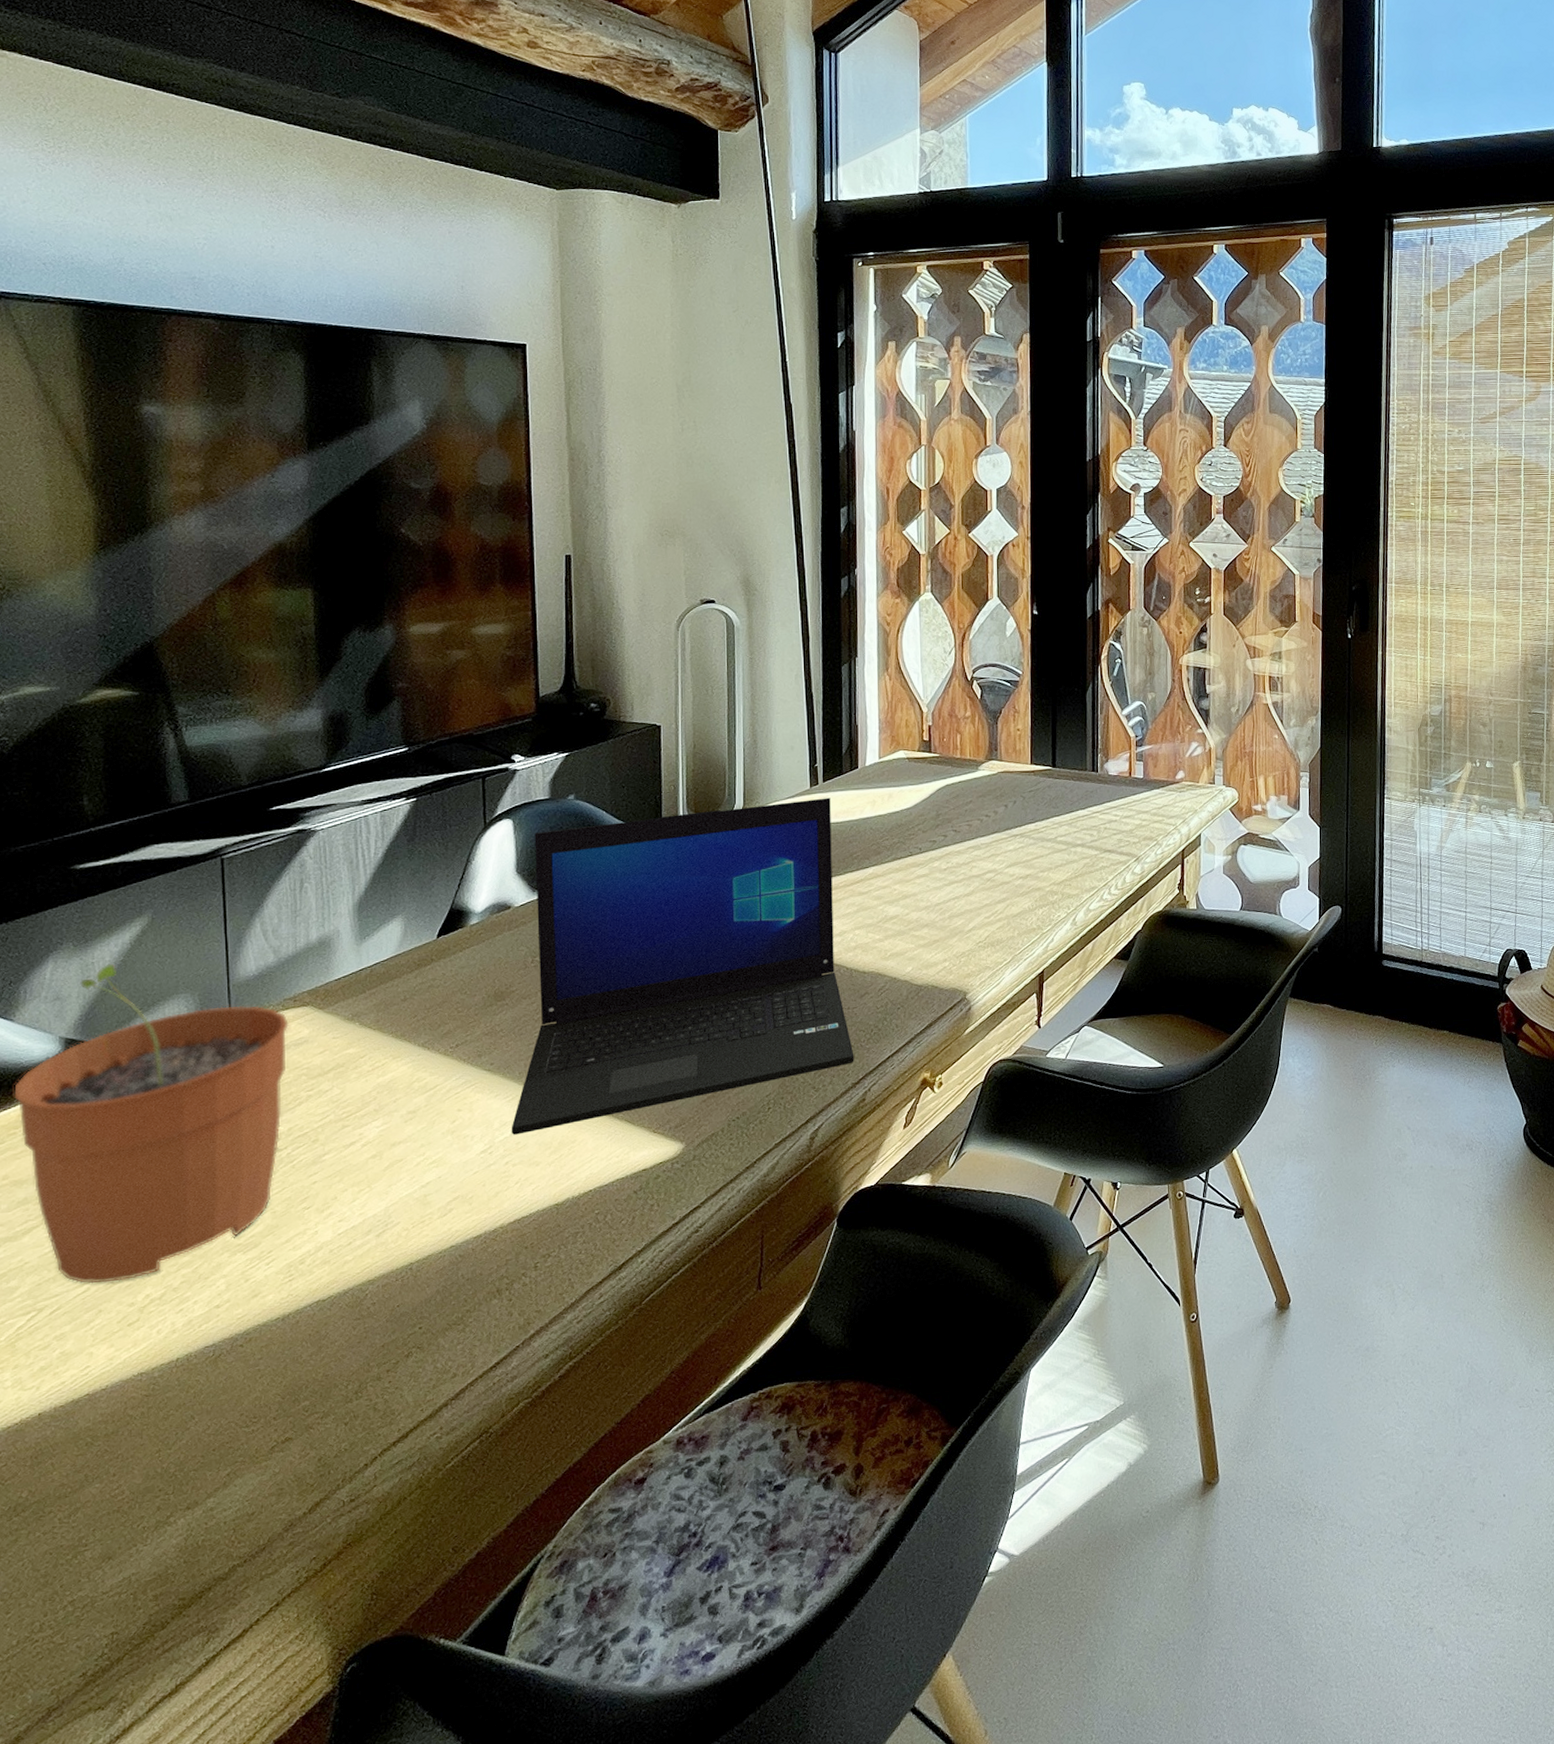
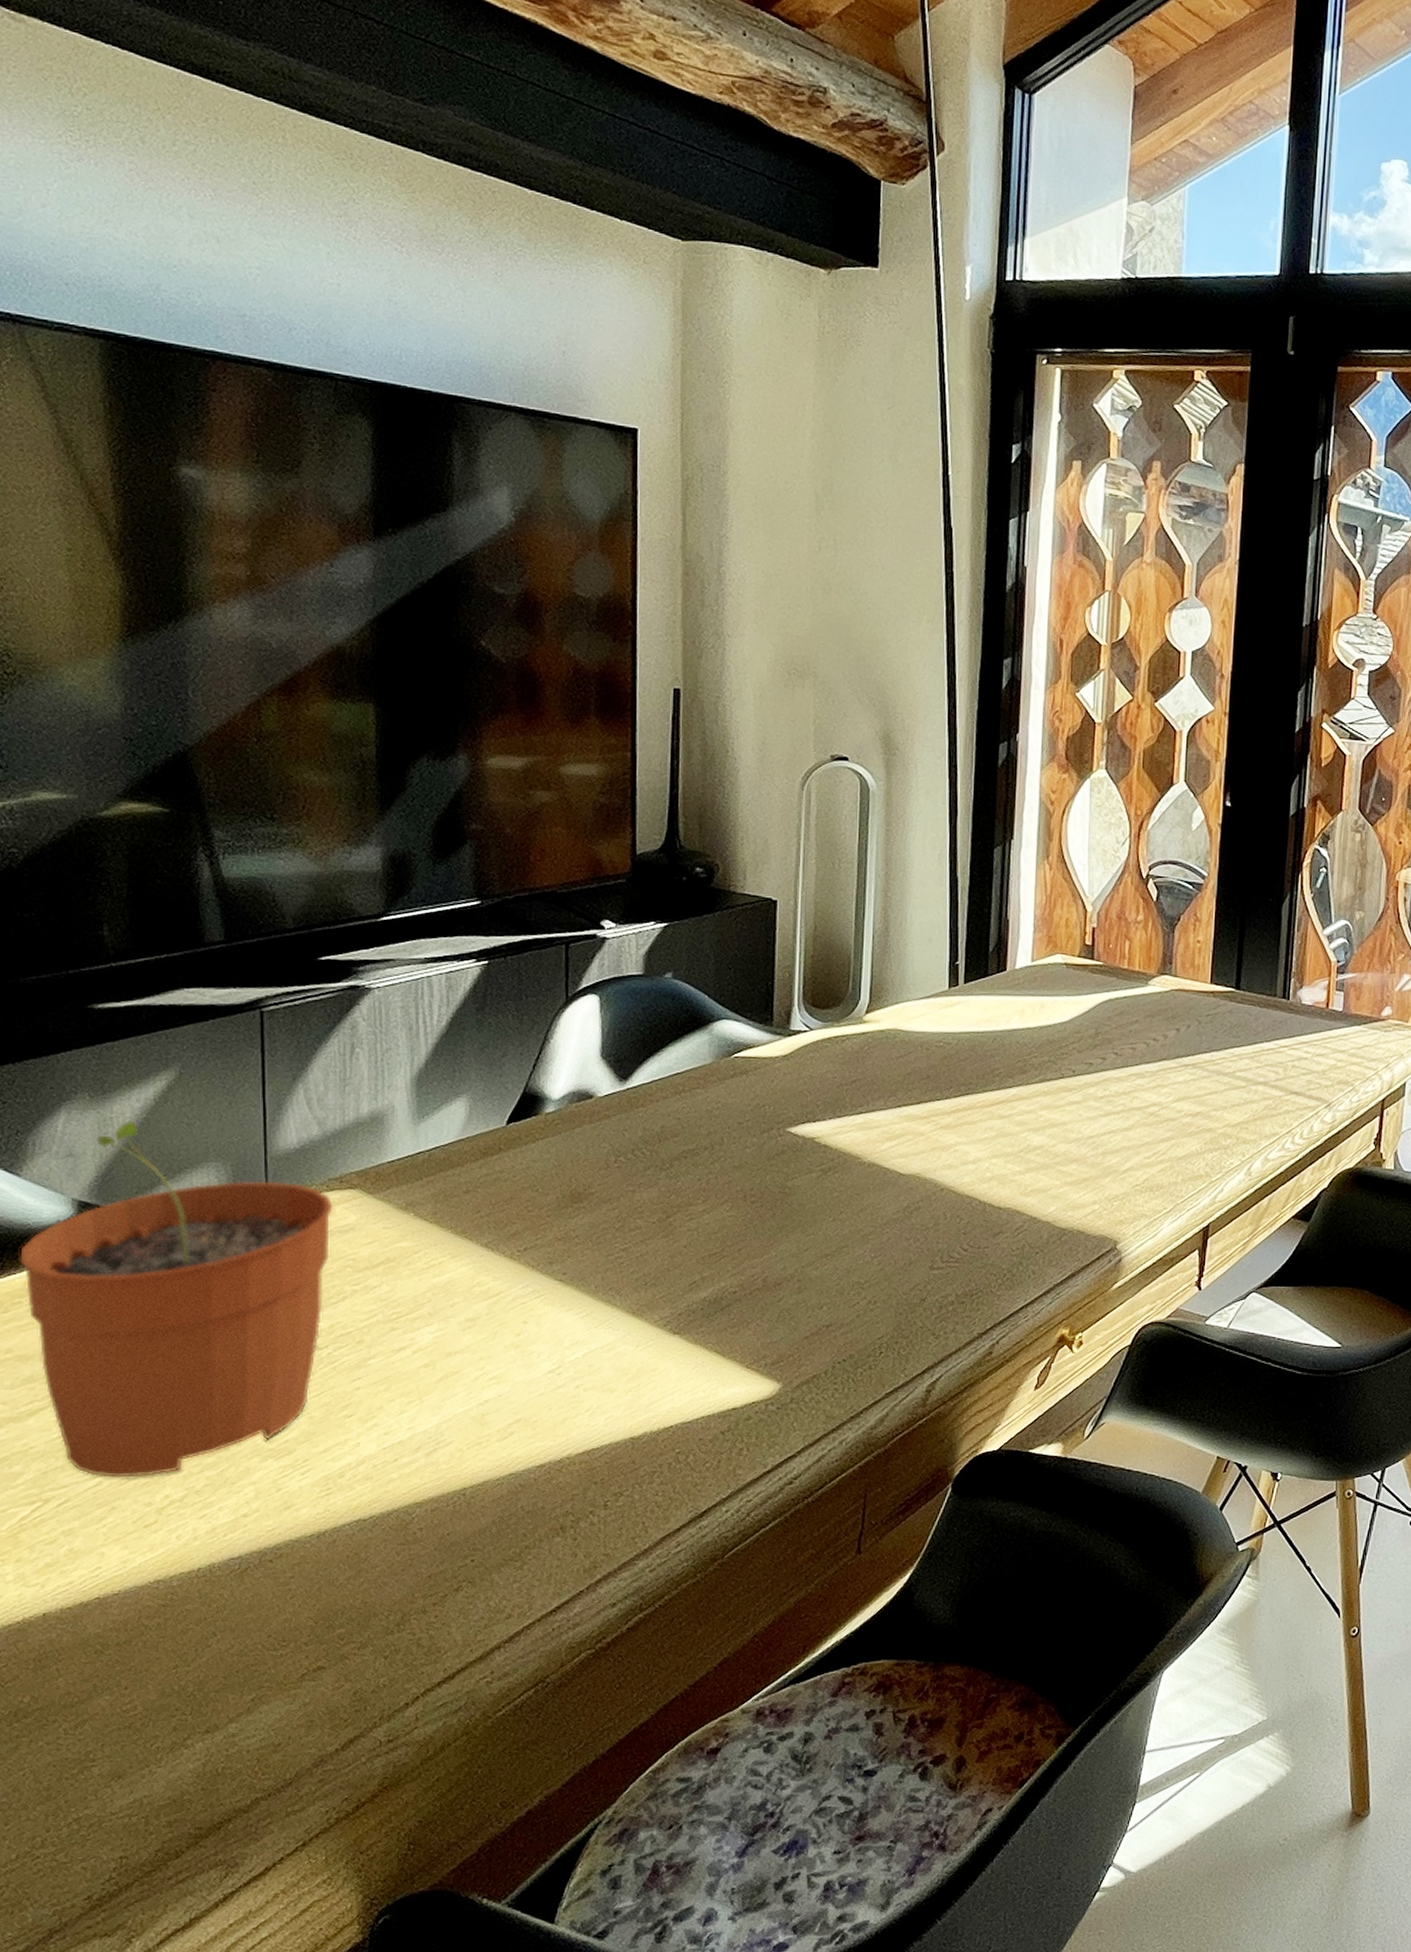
laptop: present [511,798,854,1135] -> none [583,1002,982,1356]

